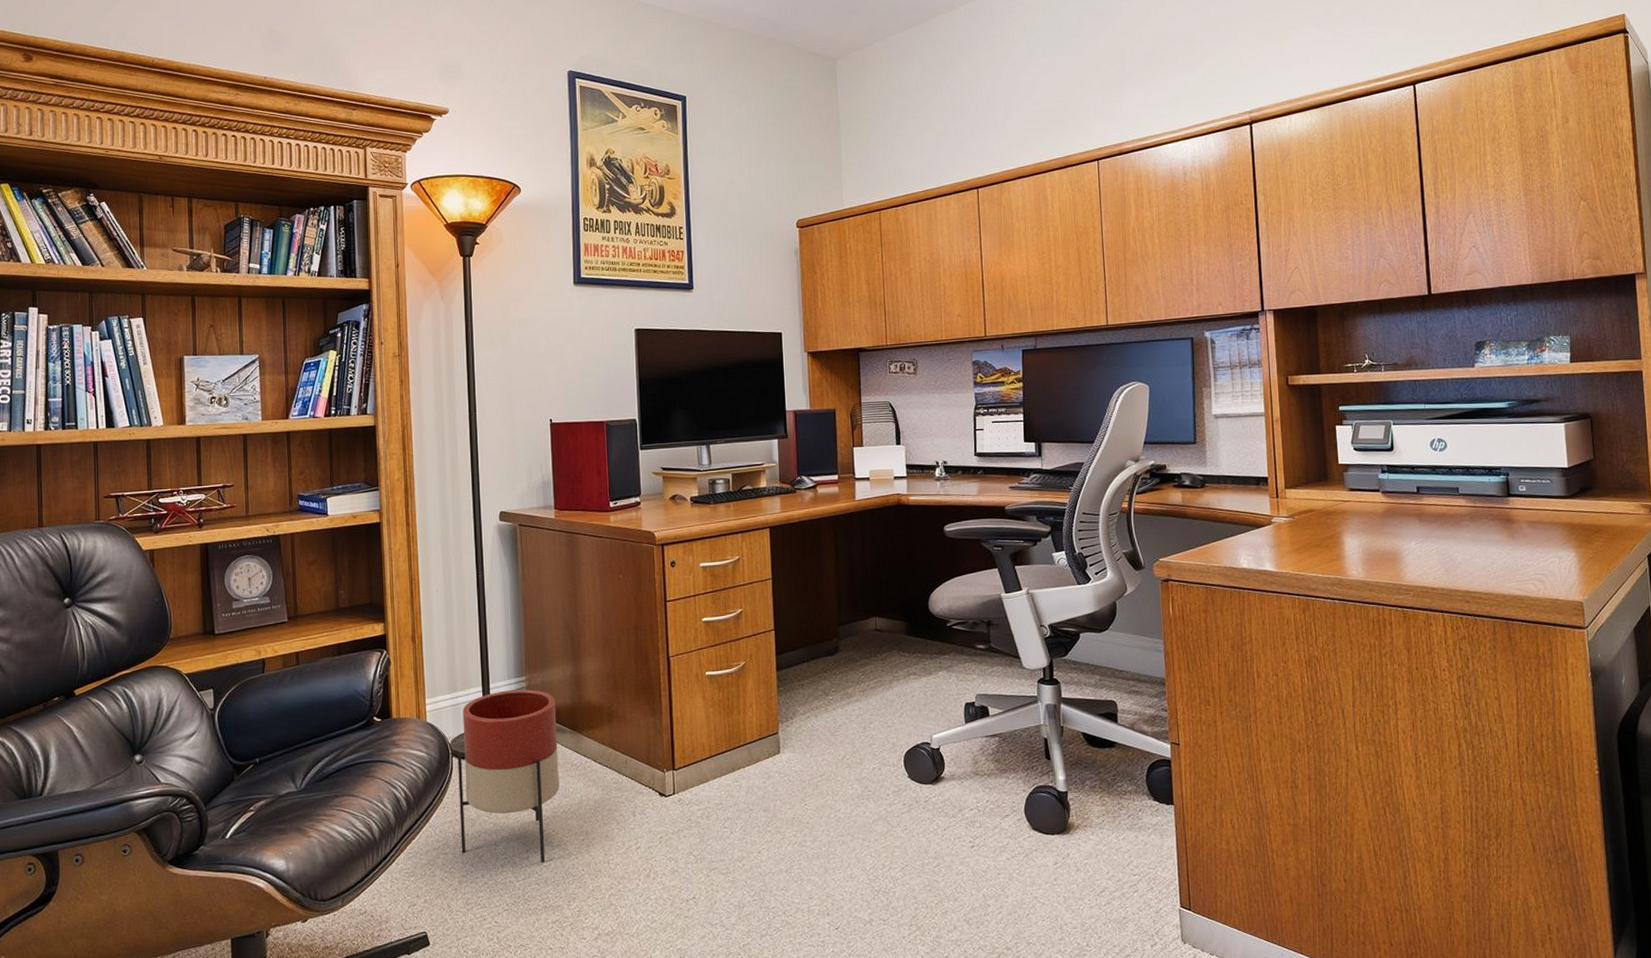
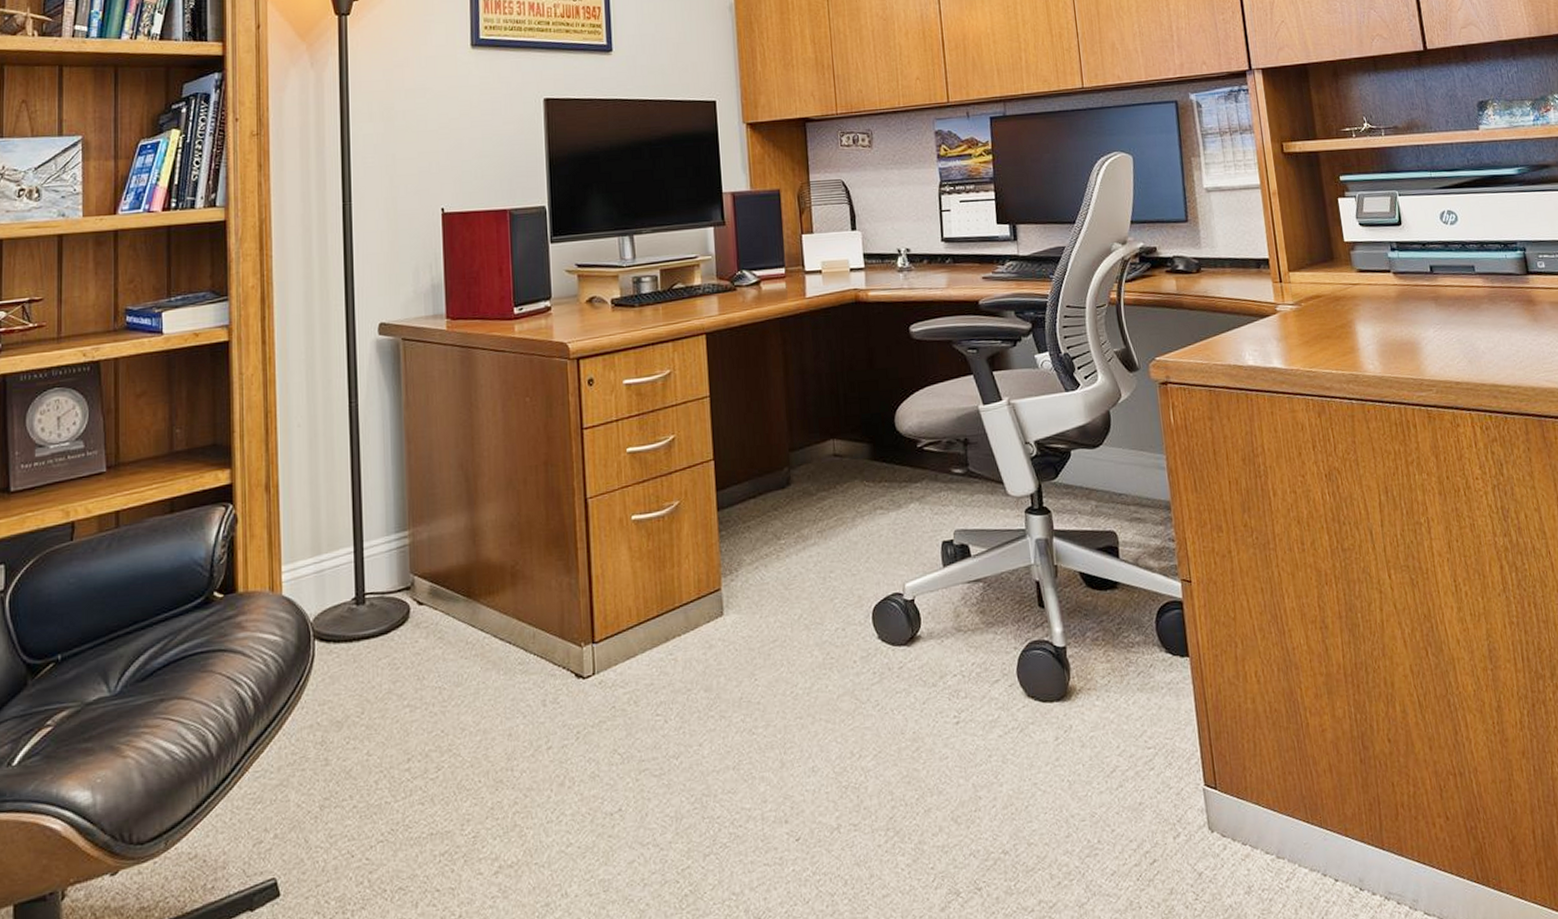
planter: present [457,689,560,863] -> none [321,547,451,775]

